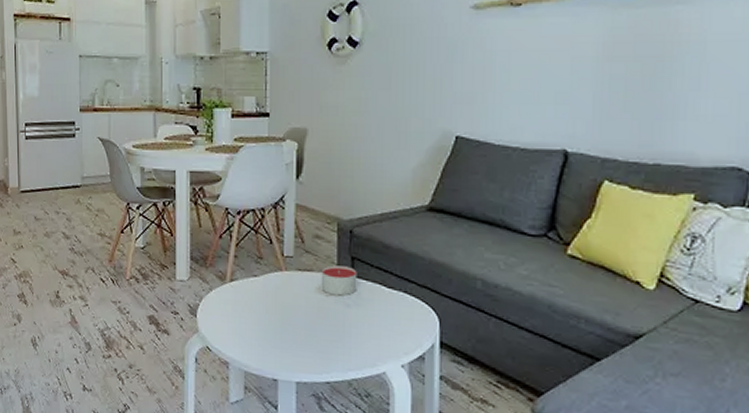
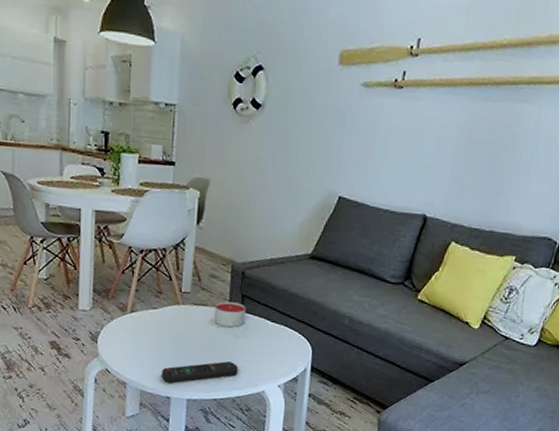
remote control: none [267,336,353,363] -> present [161,361,239,383]

